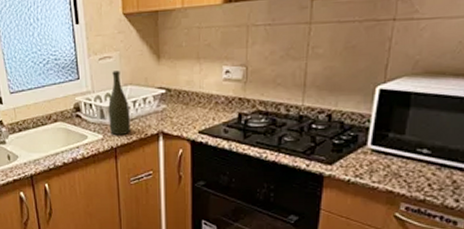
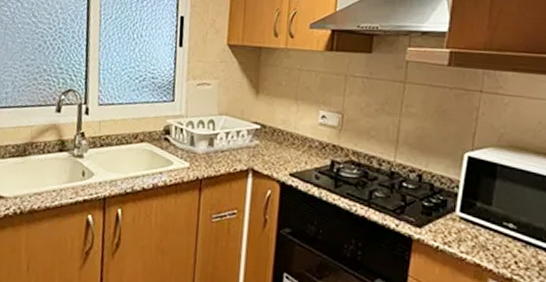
bottle: present [108,70,130,135] -> none [197,98,222,166]

